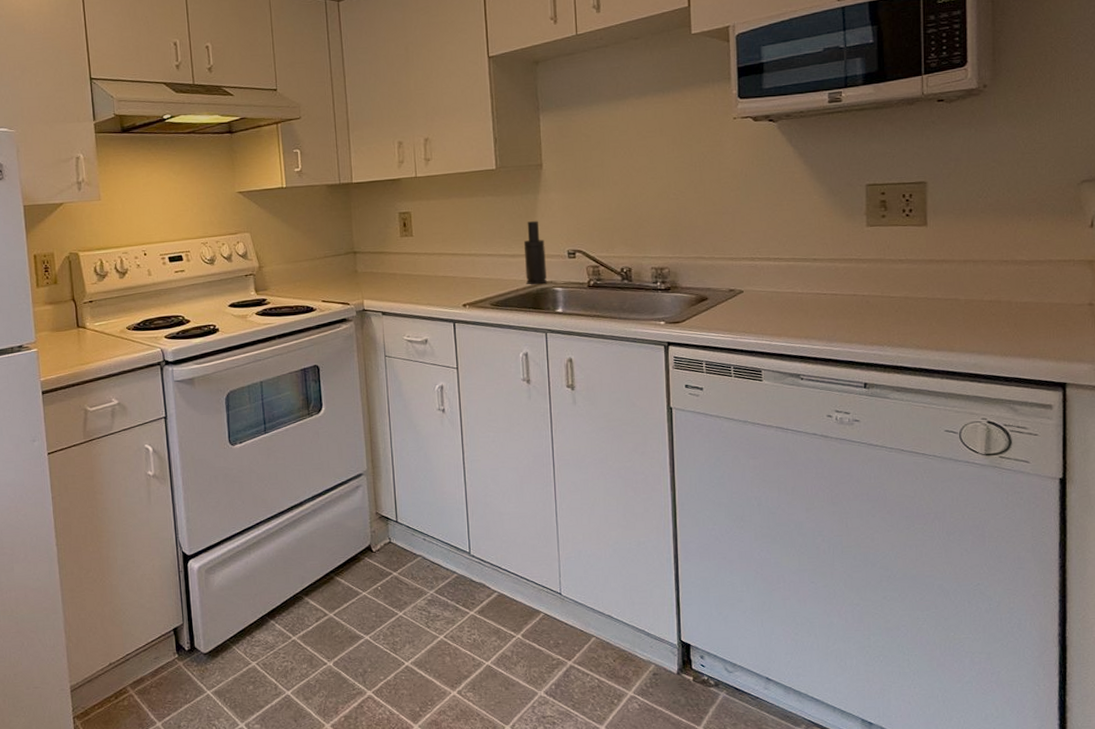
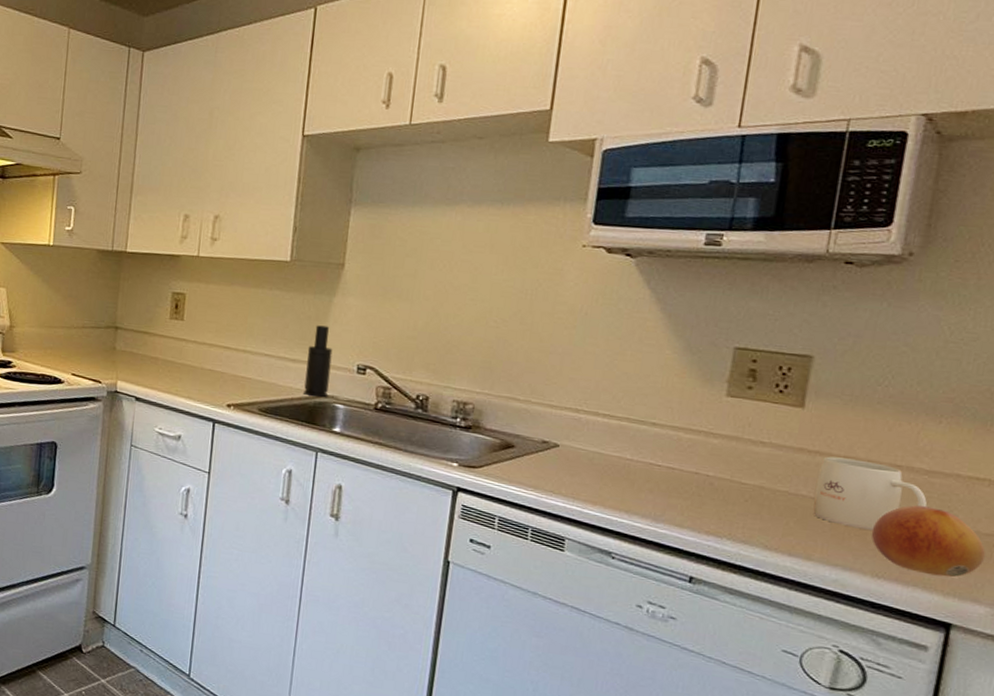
mug: none [946,261,1032,319] -> present [812,456,928,532]
fruit: none [994,290,1081,346] -> present [871,505,986,578]

